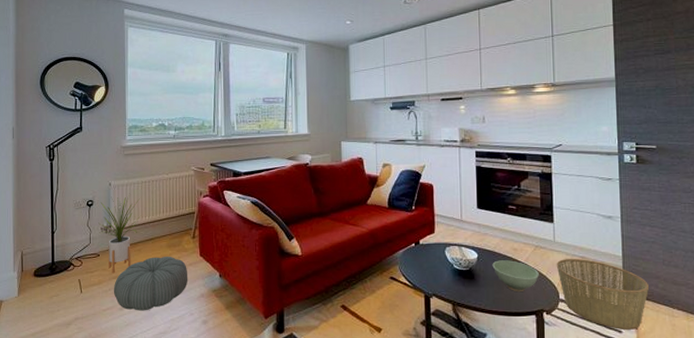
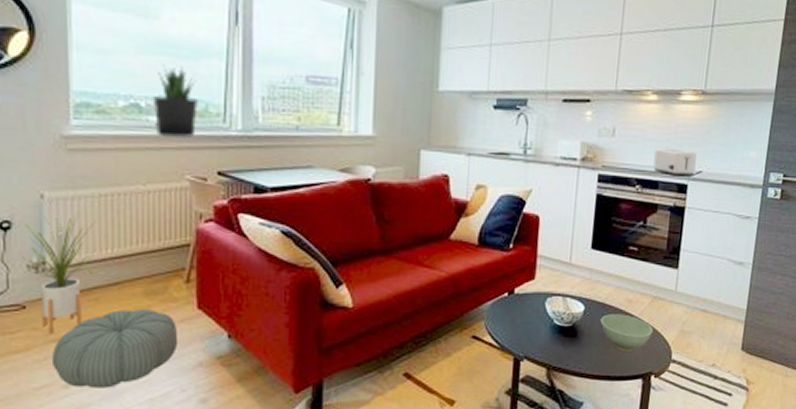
planter: none [172,98,198,144] -> present [152,64,198,139]
toaster: none [519,128,557,149] -> present [653,148,697,177]
basket: present [556,259,650,330] -> none [673,313,769,392]

